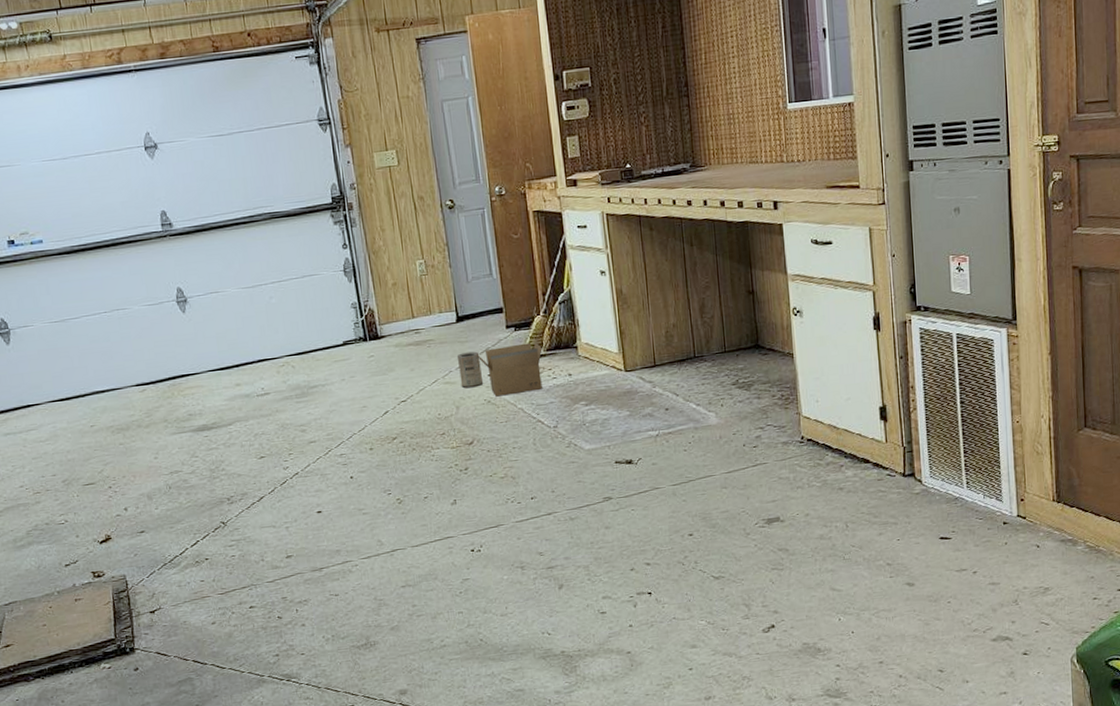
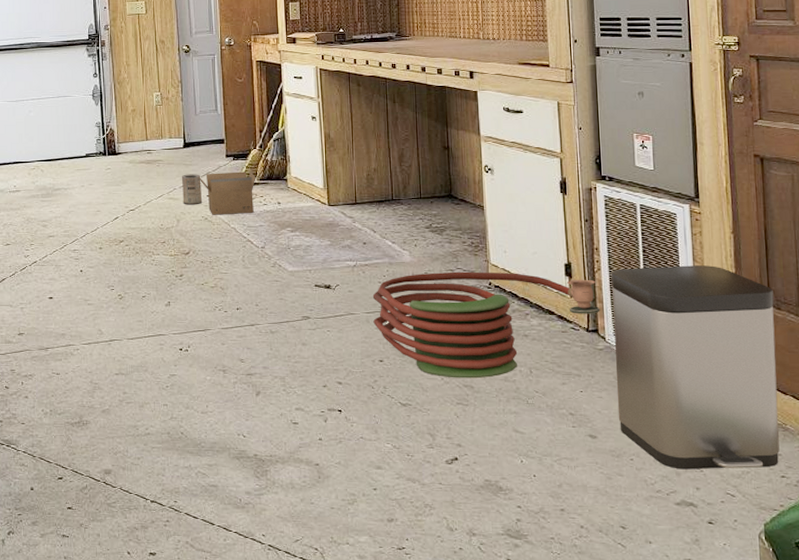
garden hose: none [678,421,917,544] -> present [372,271,600,379]
pedal bin: none [927,391,1092,605] -> present [610,265,780,470]

